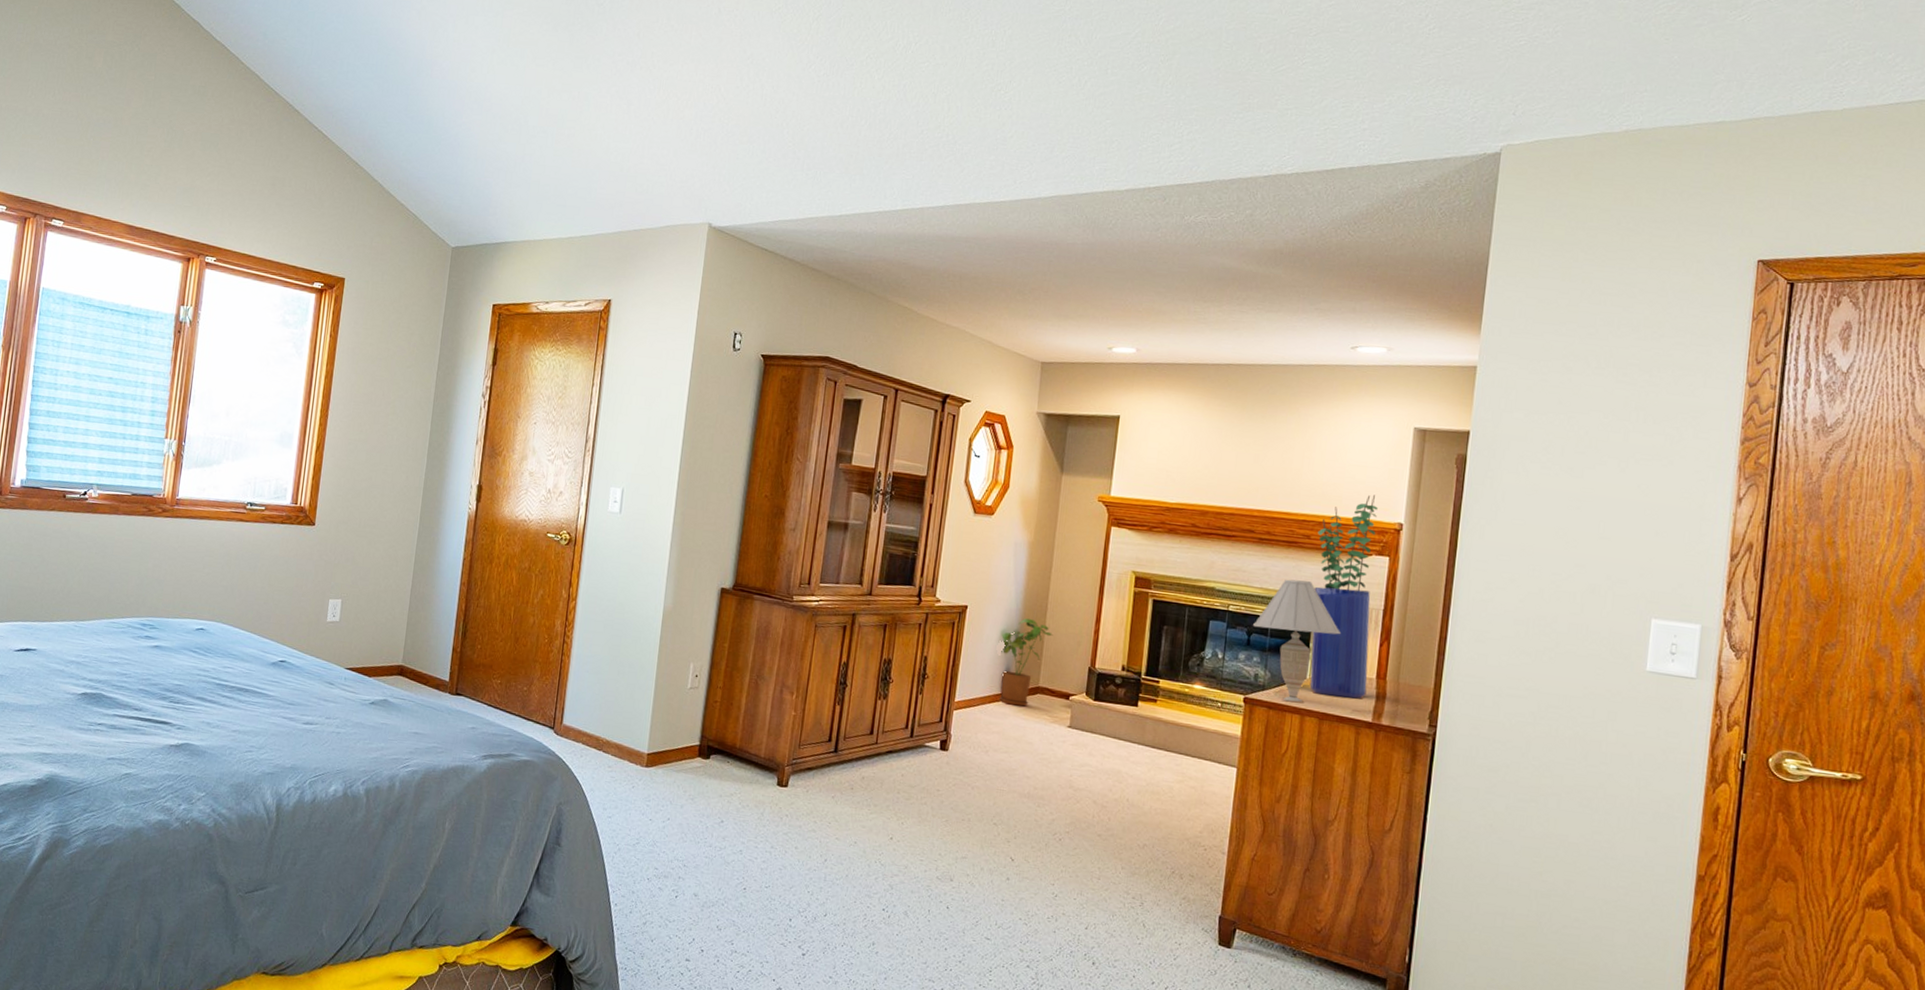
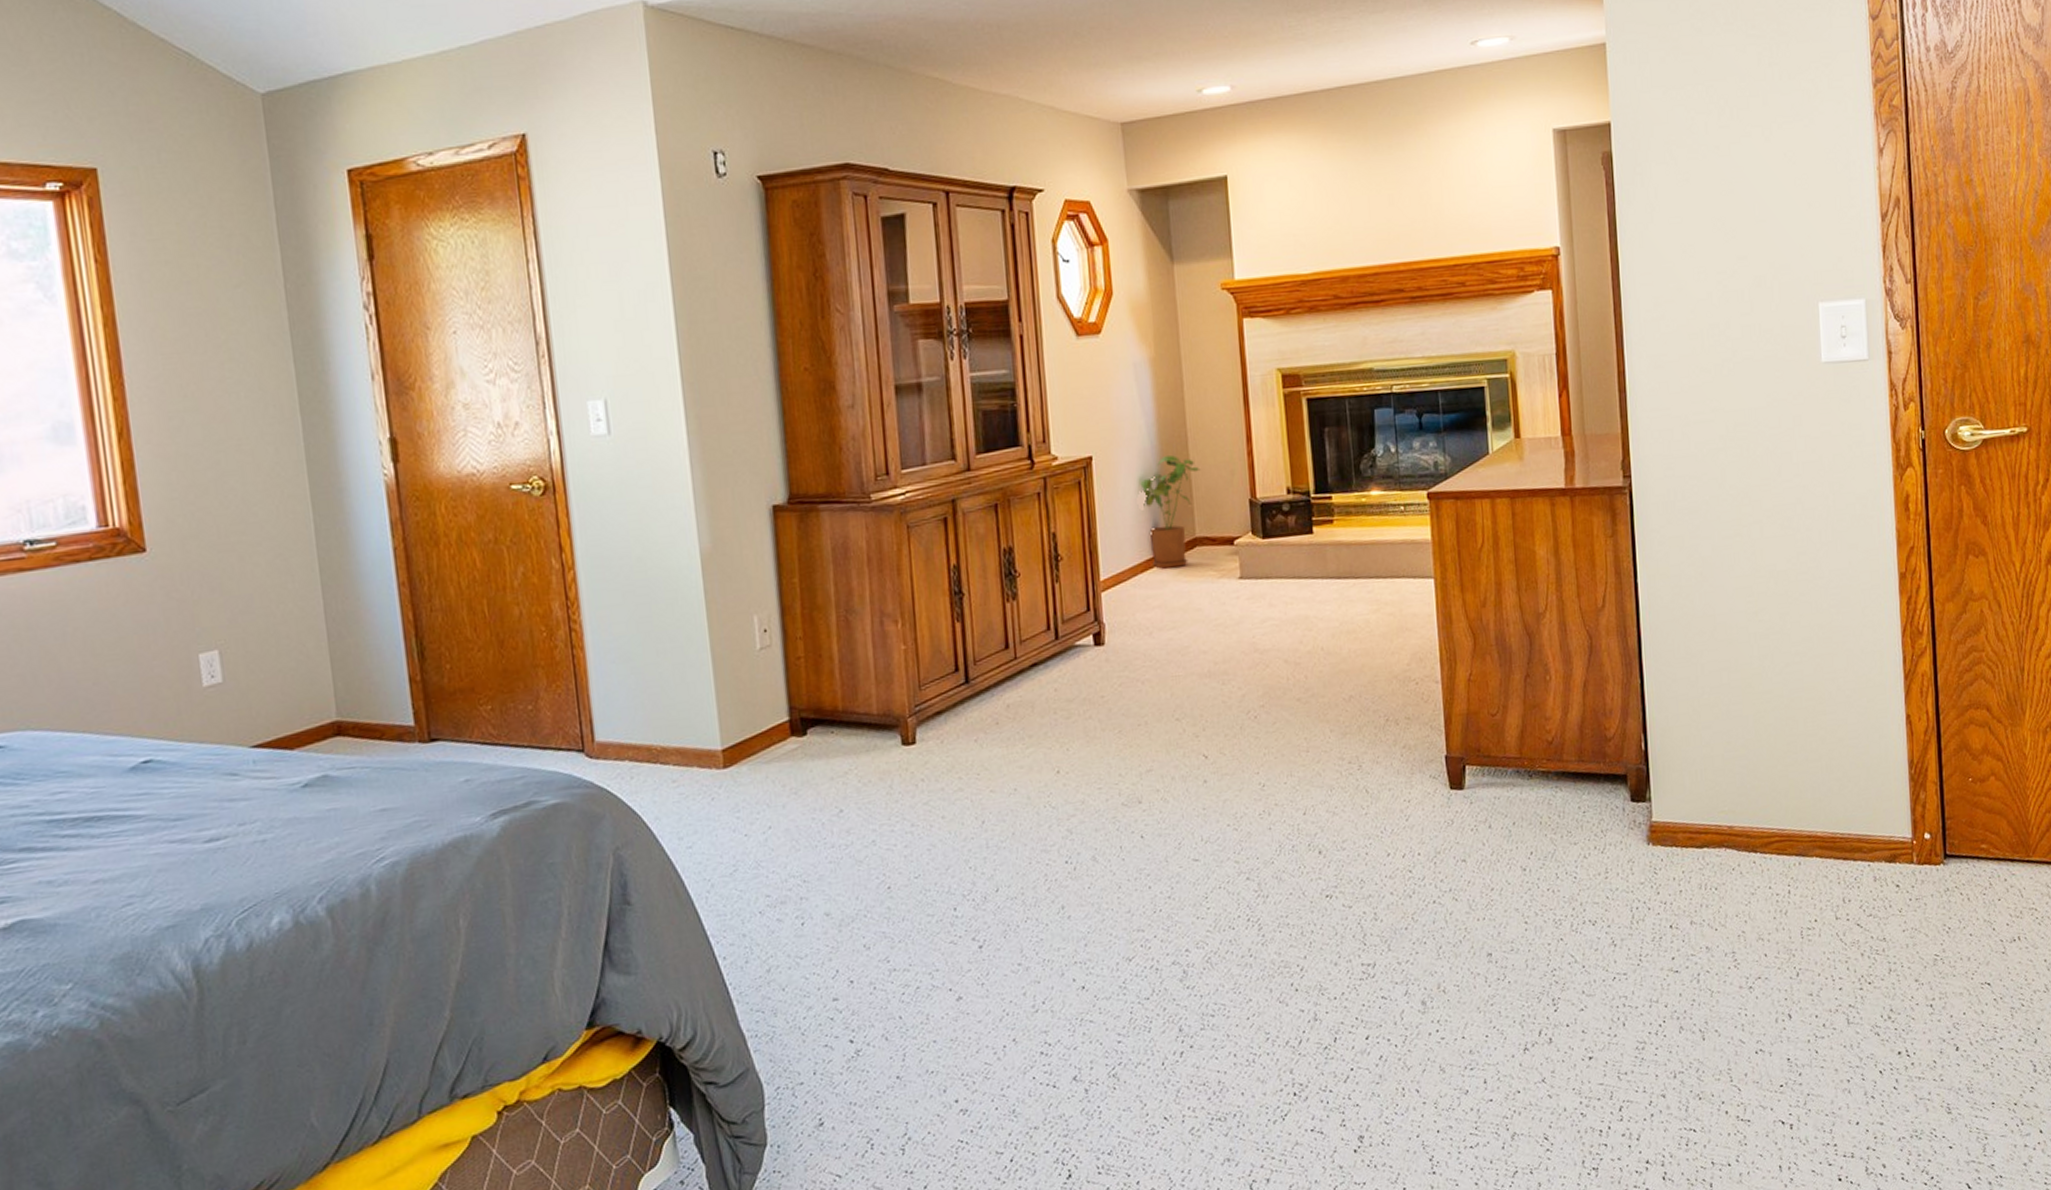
table lamp: present [1253,579,1342,704] -> none [1422,337,1517,487]
vase: present [1309,494,1378,700] -> none [1472,218,1554,471]

